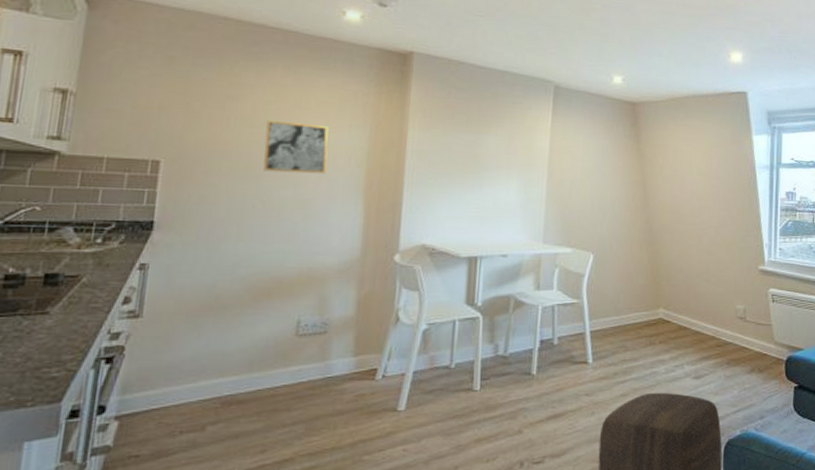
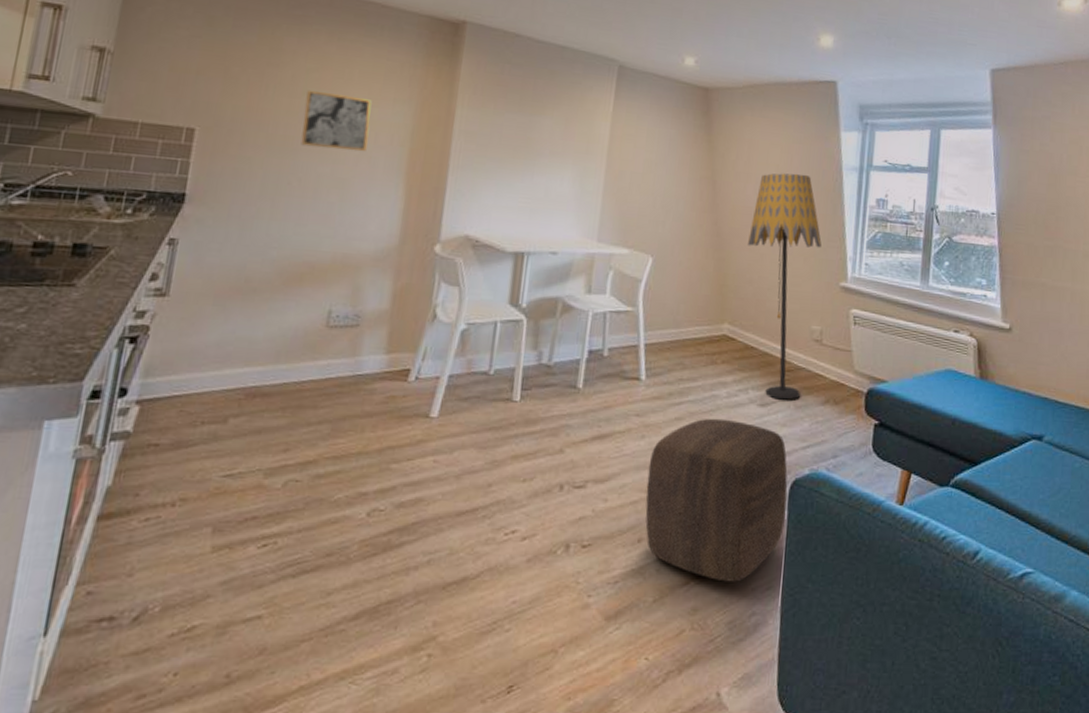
floor lamp: none [677,173,741,372] -> present [748,173,822,400]

